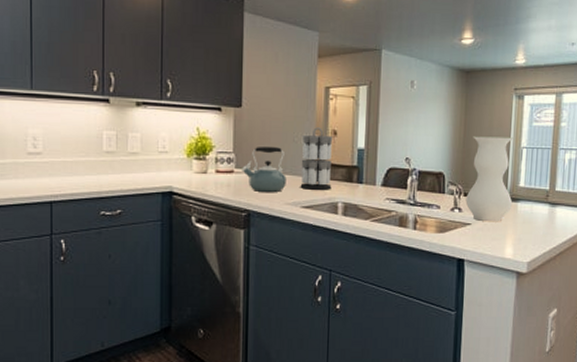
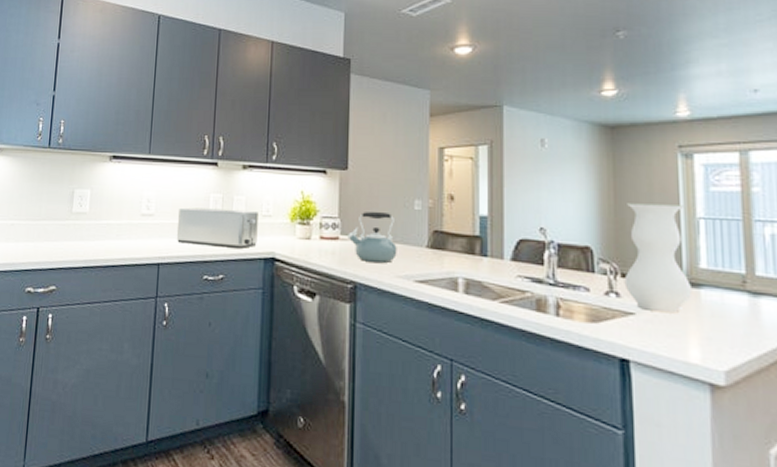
toaster: none [68,145,154,185] -> present [176,207,258,250]
spice rack: present [300,127,333,190] -> none [413,191,450,263]

